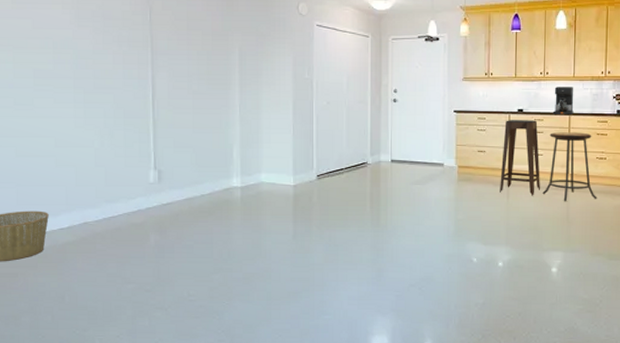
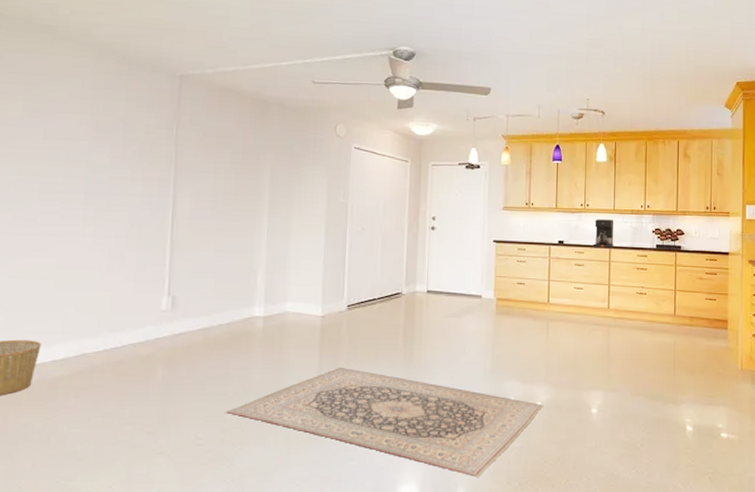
area rug: none [212,231,504,331] -> present [225,367,543,478]
bar stool: present [500,120,540,196] -> none [539,251,580,332]
bar stool: present [542,132,597,202] -> none [582,265,638,338]

